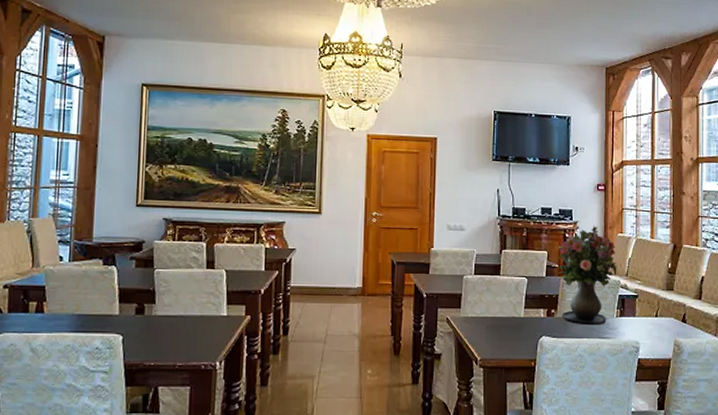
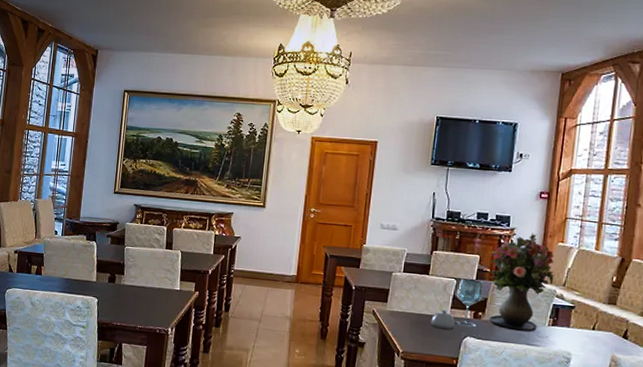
sugar bowl: none [505,311,530,331] -> present [430,310,456,330]
wine glass: none [528,276,554,326] -> present [454,278,484,328]

